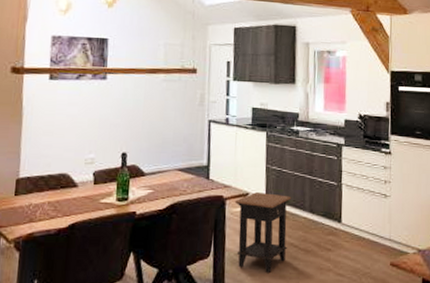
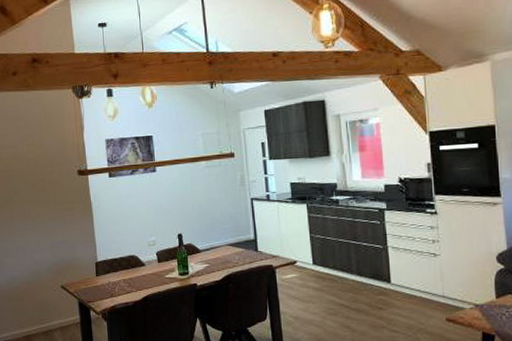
side table: present [234,192,292,273] -> none [283,260,339,331]

